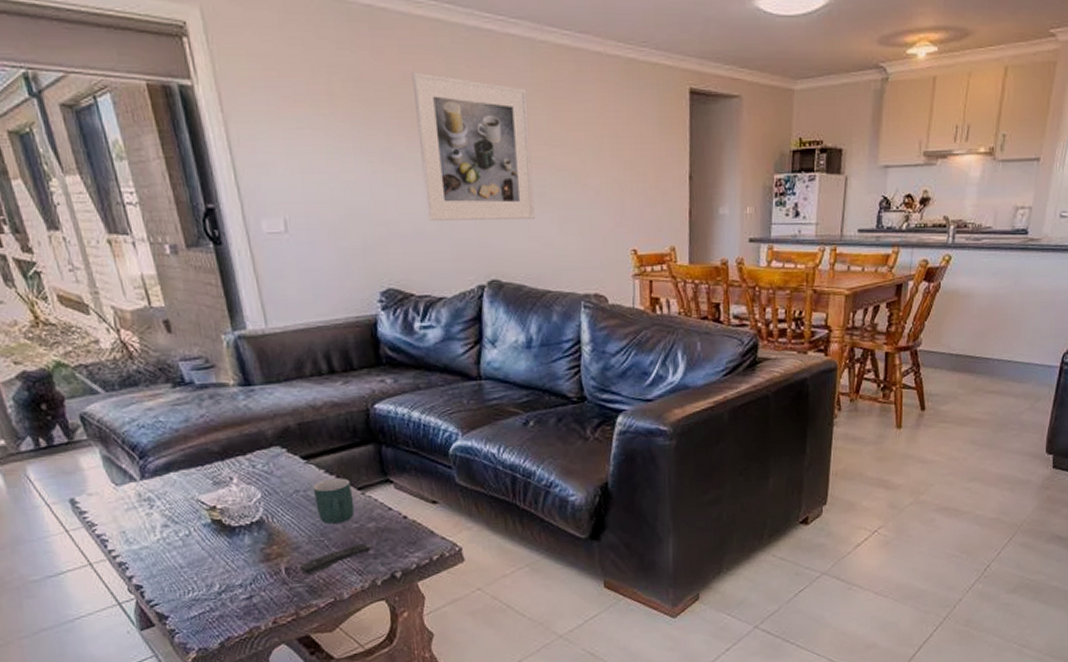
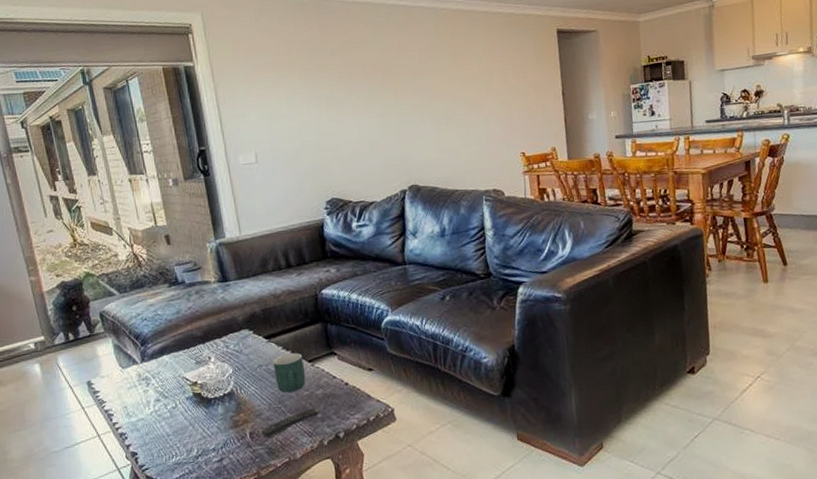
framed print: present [411,72,535,221] -> none [348,39,443,145]

